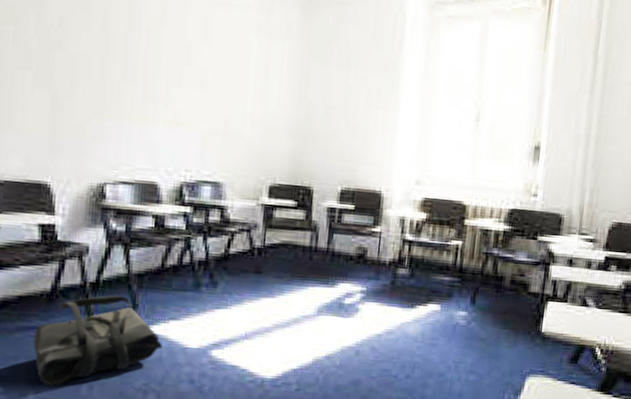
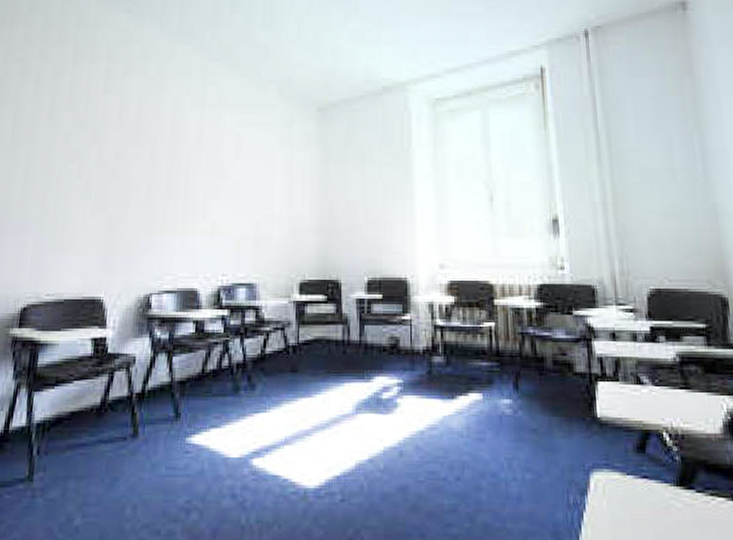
tote bag: present [33,295,162,386] -> none [82,406,204,508]

